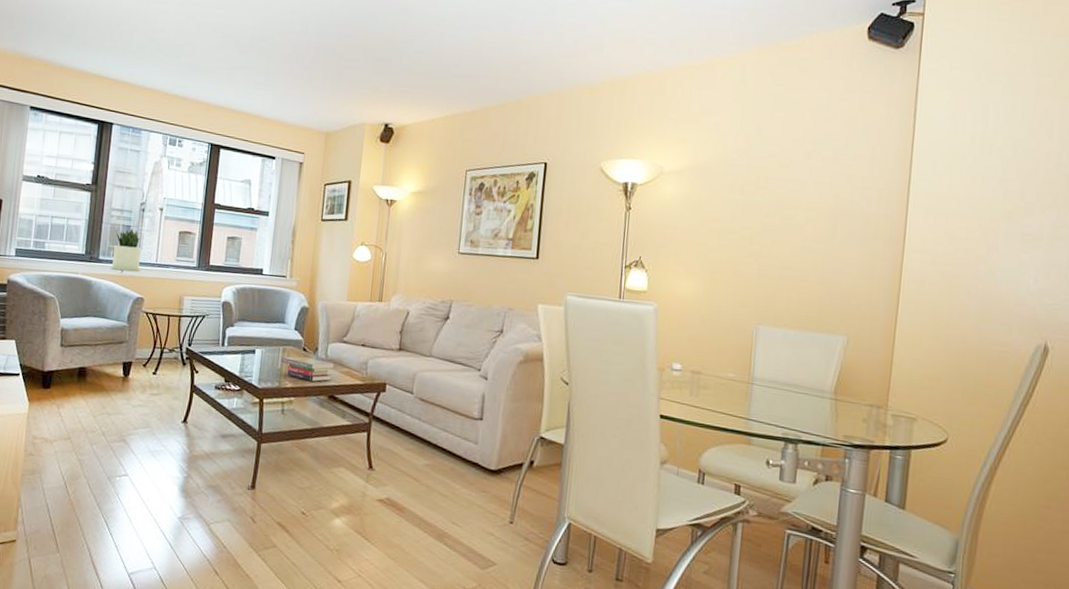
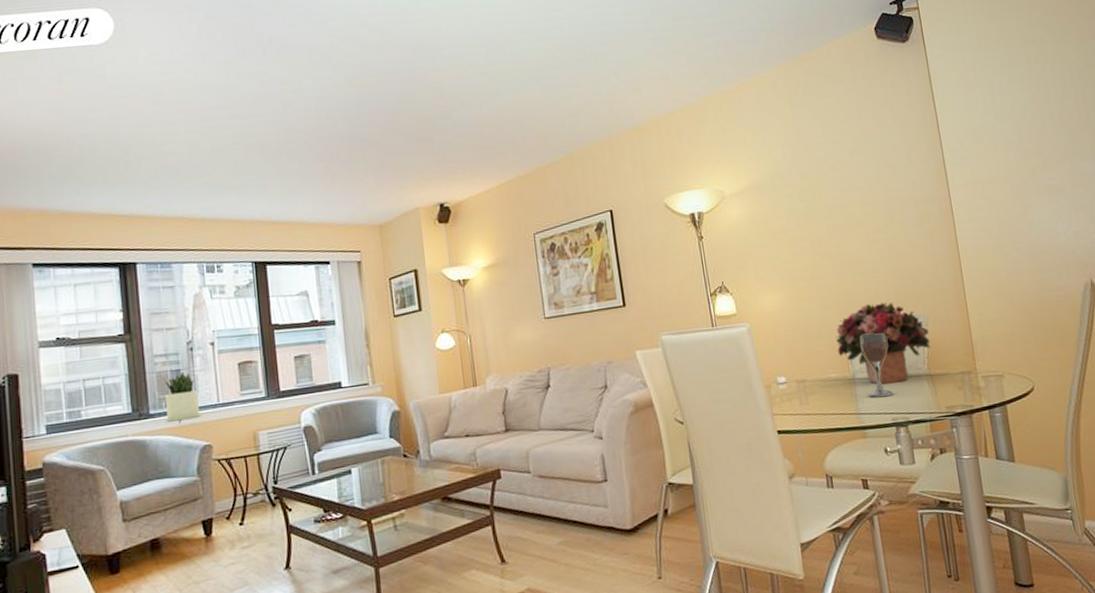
books: present [281,356,335,382] -> none [382,462,441,489]
bouquet: none [742,312,845,400] -> present [836,302,931,385]
cup: none [763,342,798,410] -> present [860,333,893,397]

